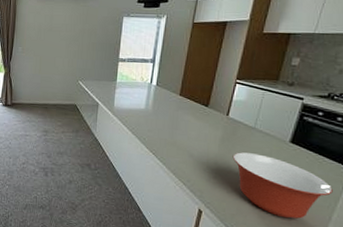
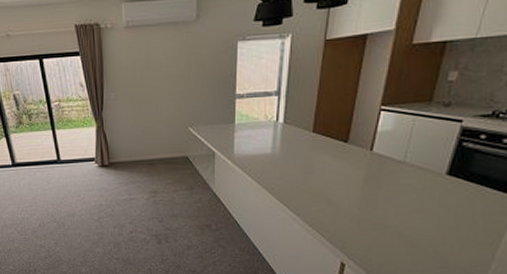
mixing bowl: present [232,152,333,219] -> none [378,192,497,262]

